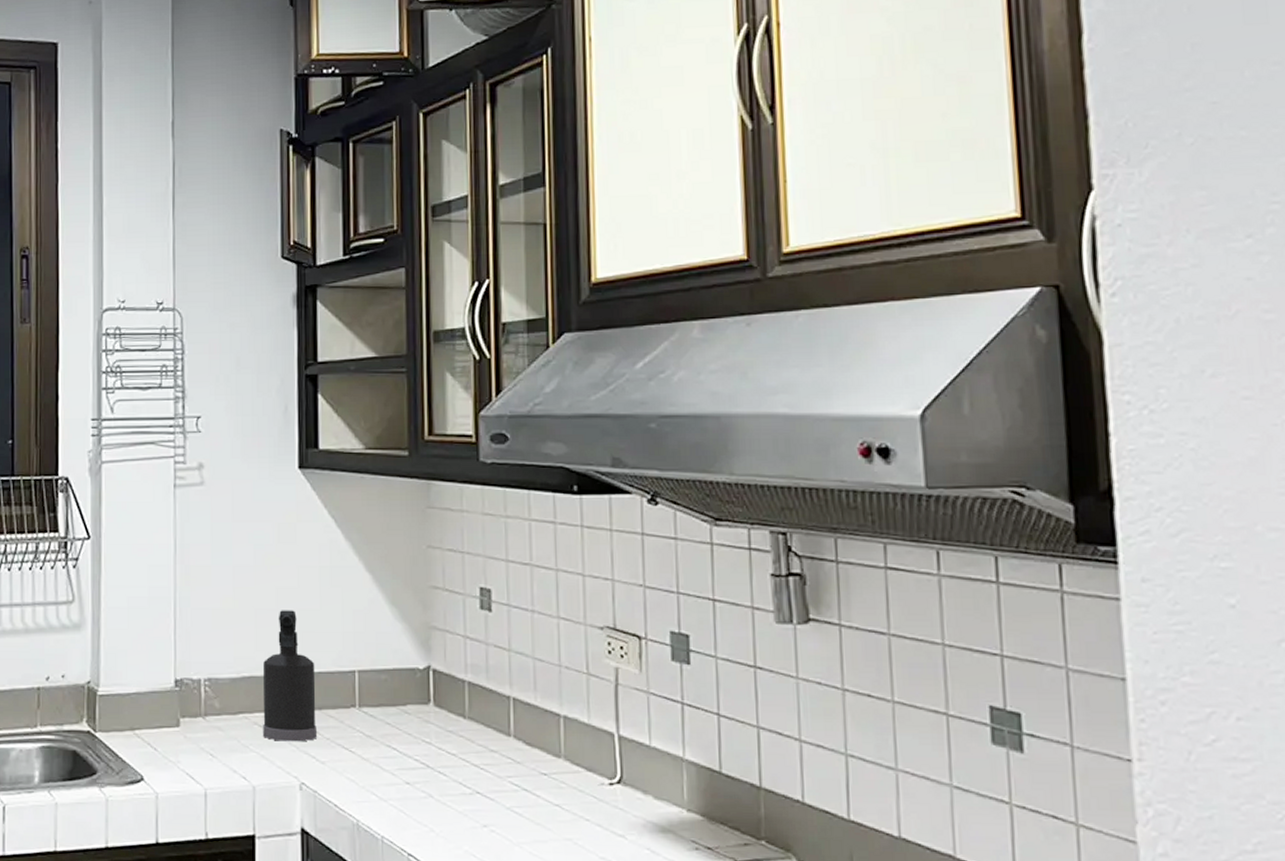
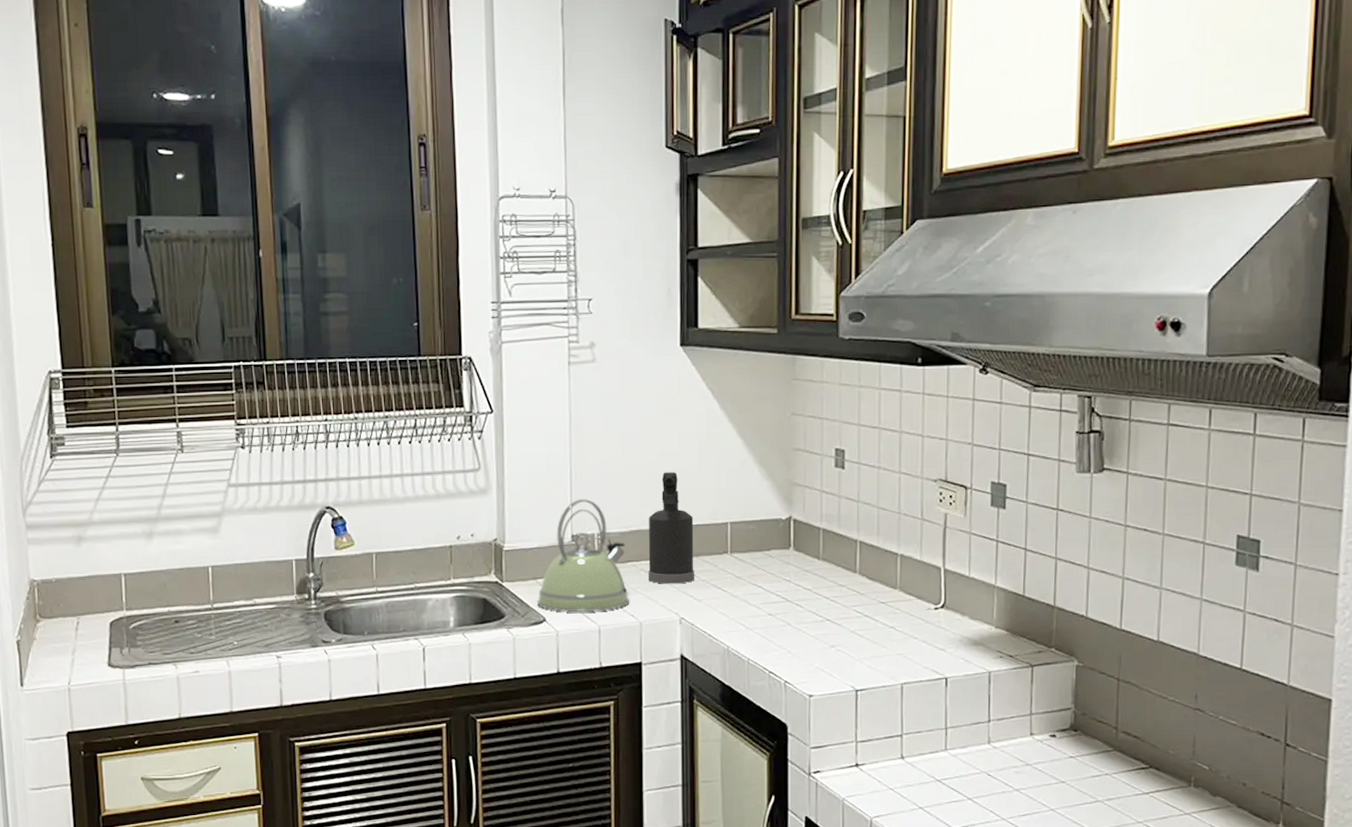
kettle: none [135,638,240,771] -> present [537,499,629,612]

